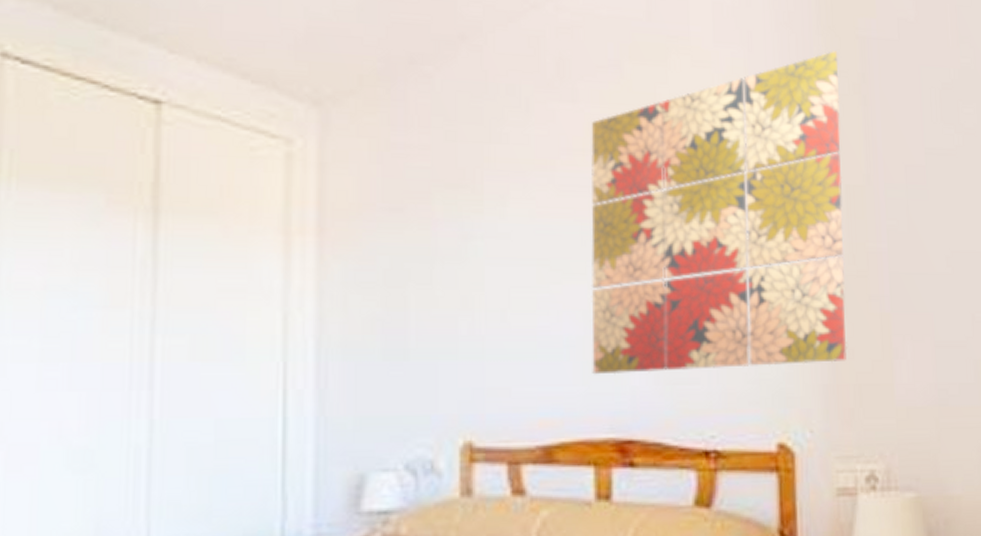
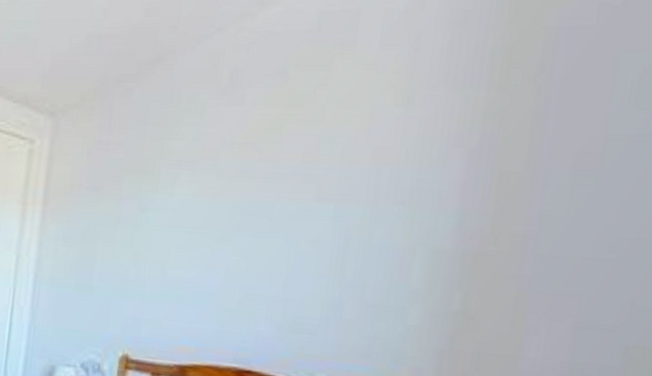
wall art: present [590,51,847,375] -> none [225,44,516,331]

